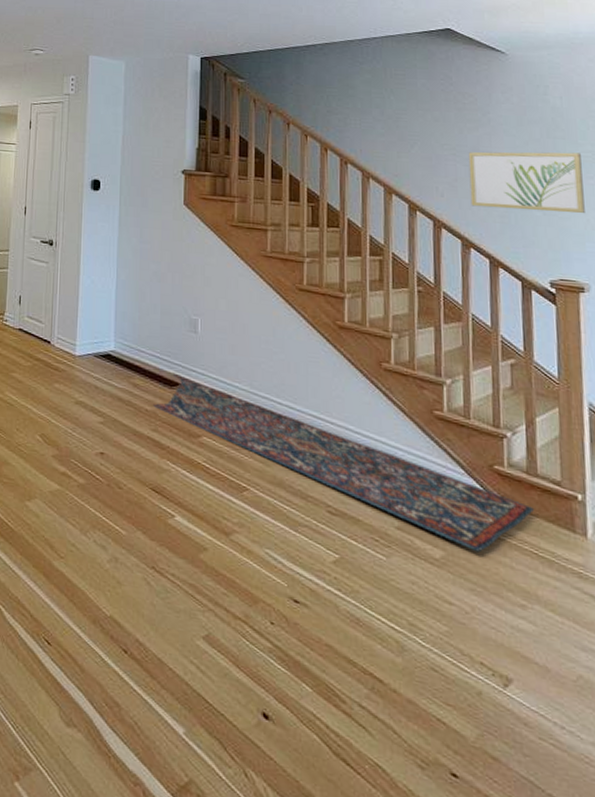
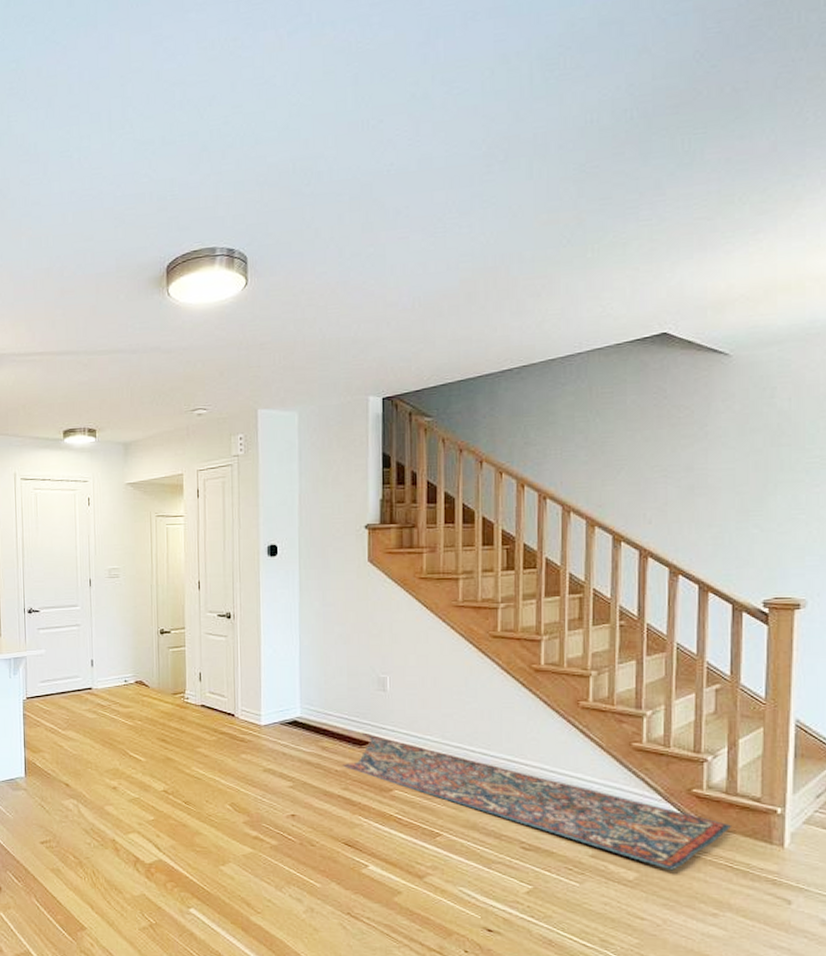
wall art: present [468,151,585,214] -> none [681,459,807,531]

